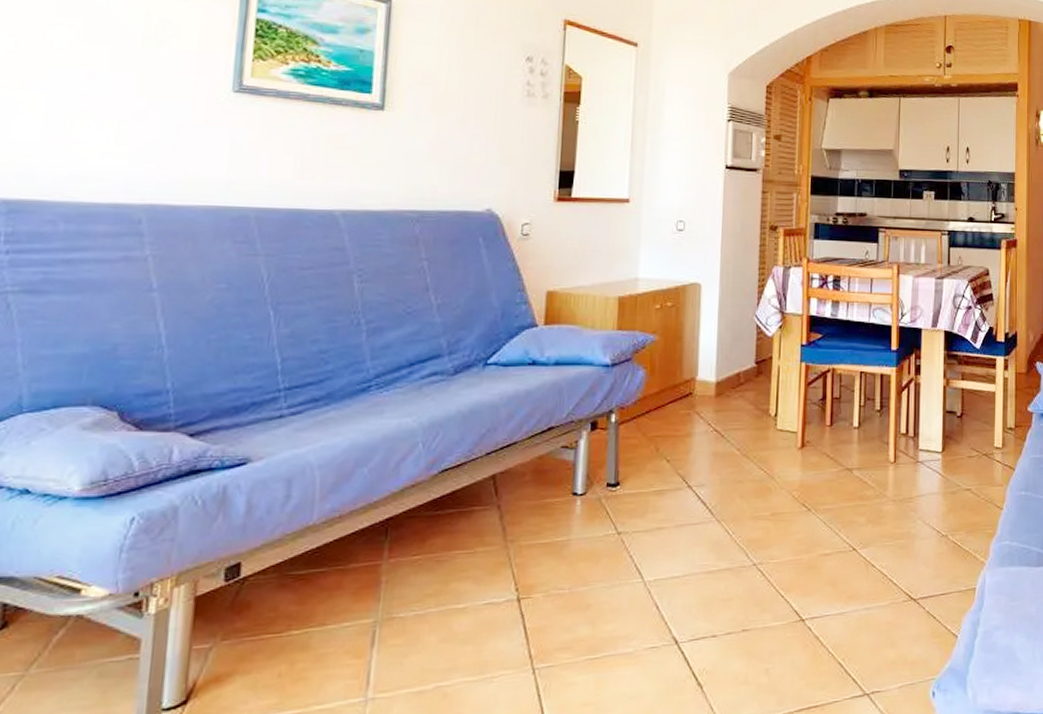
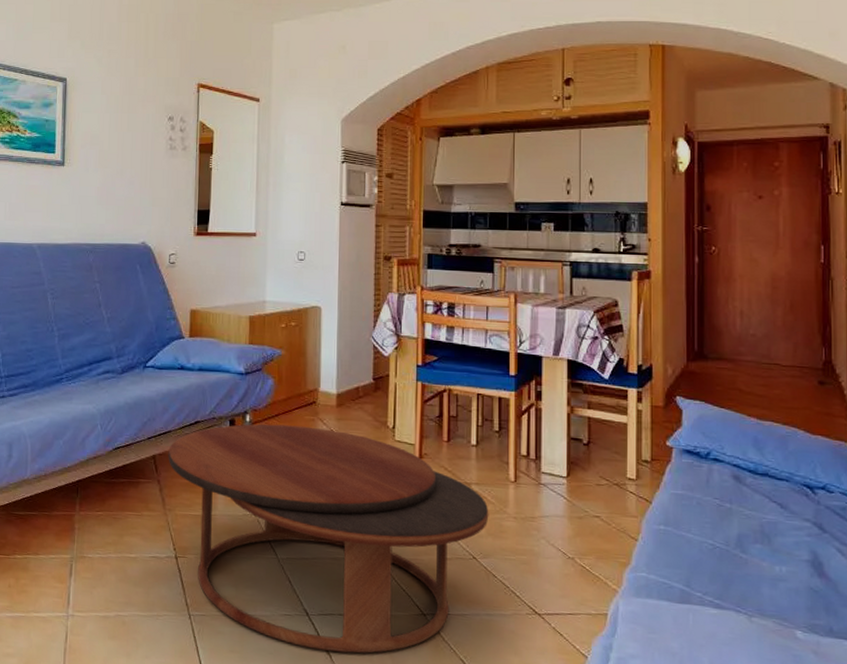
coffee table: none [512,422,869,682] -> present [168,424,489,654]

